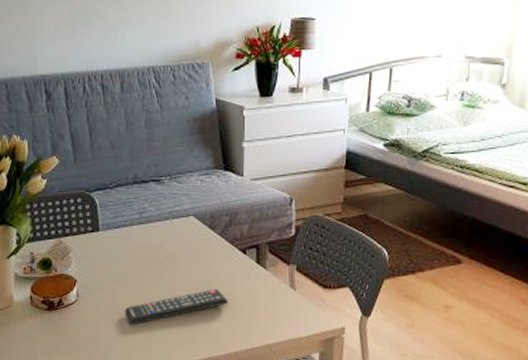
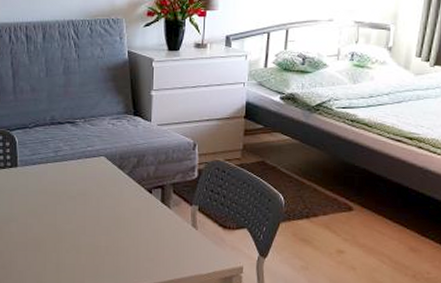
remote control: present [124,288,229,325] -> none [37,224,135,256]

